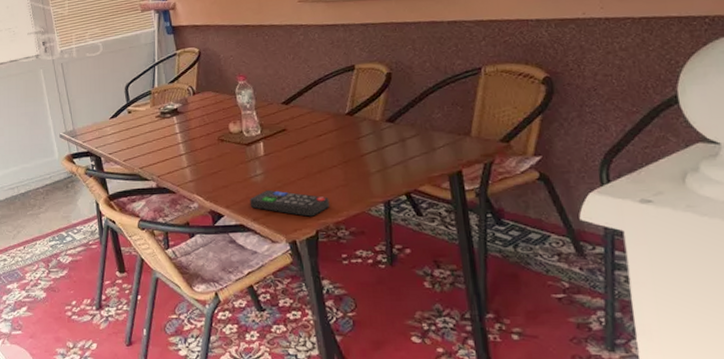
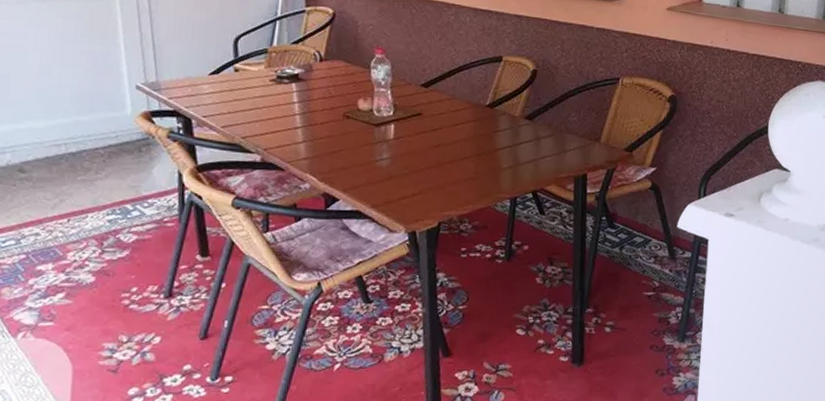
remote control: present [249,190,330,217] -> none [370,176,457,208]

